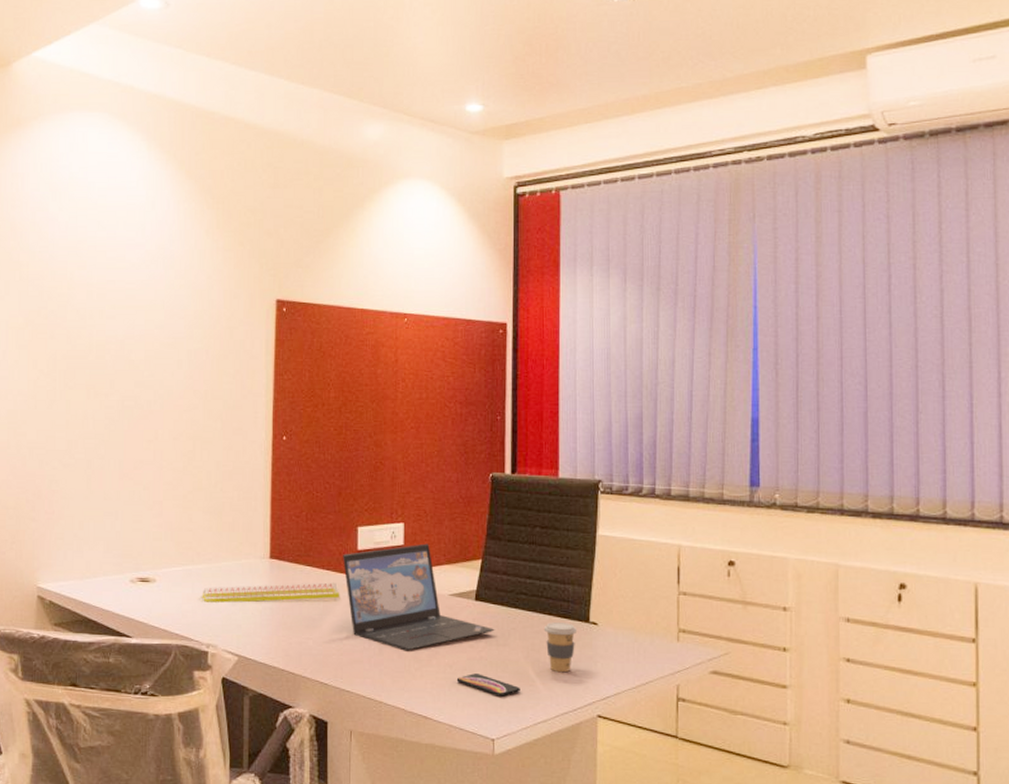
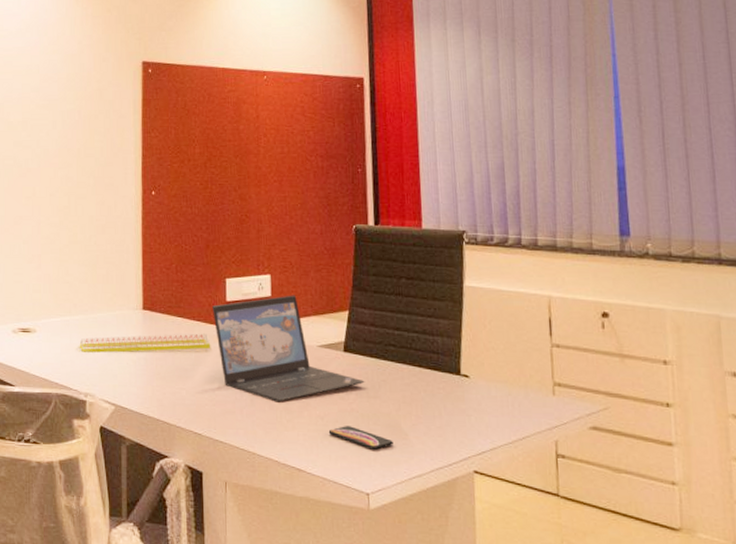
coffee cup: present [543,622,578,673] -> none [414,375,449,426]

